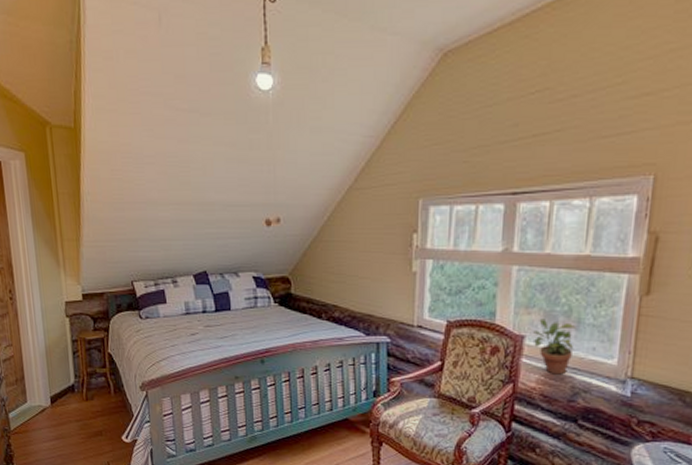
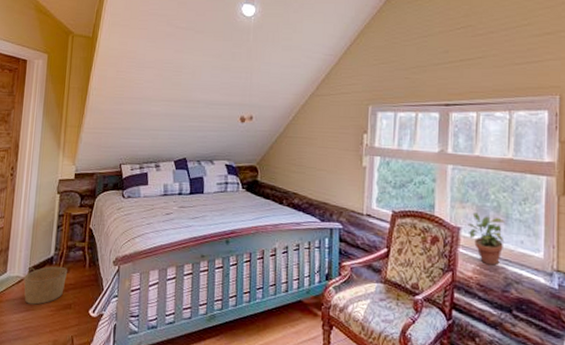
basket: none [46,393,93,433] -> present [23,266,68,305]

